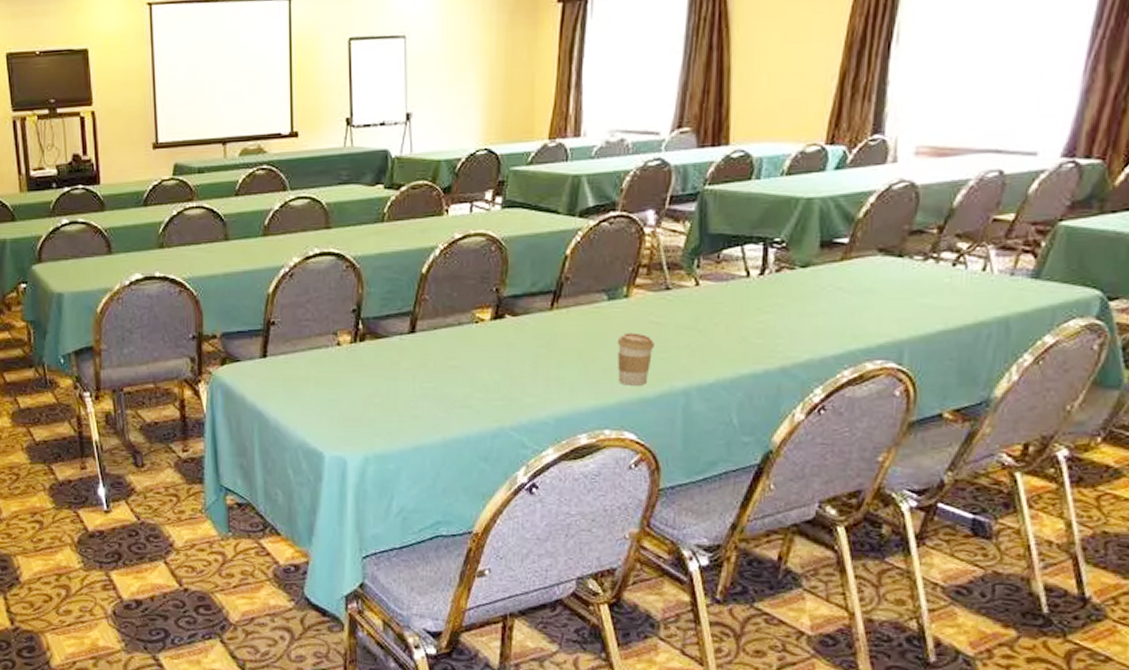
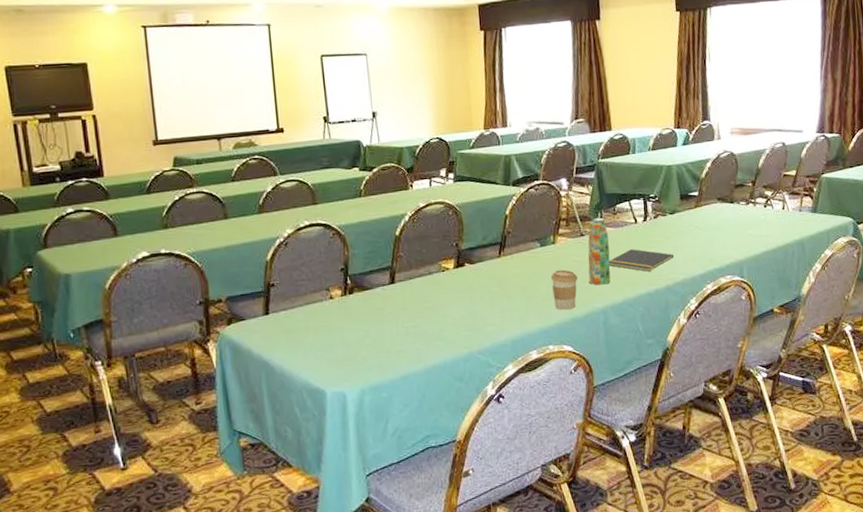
water bottle: none [669,267,706,358] -> present [588,218,611,285]
notepad: none [701,313,799,345] -> present [609,249,675,272]

